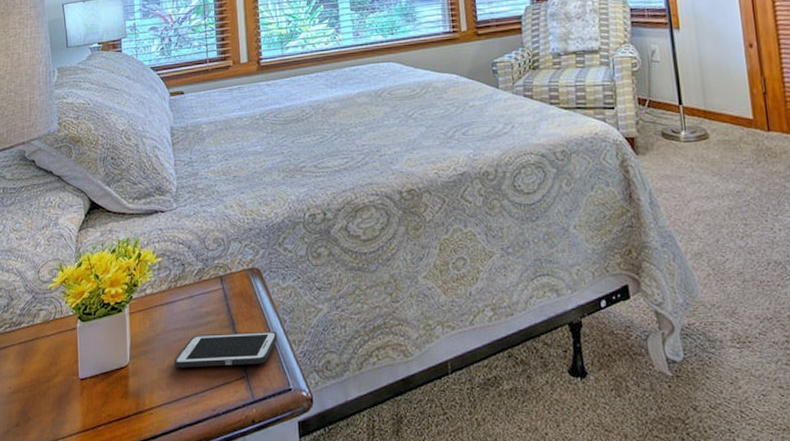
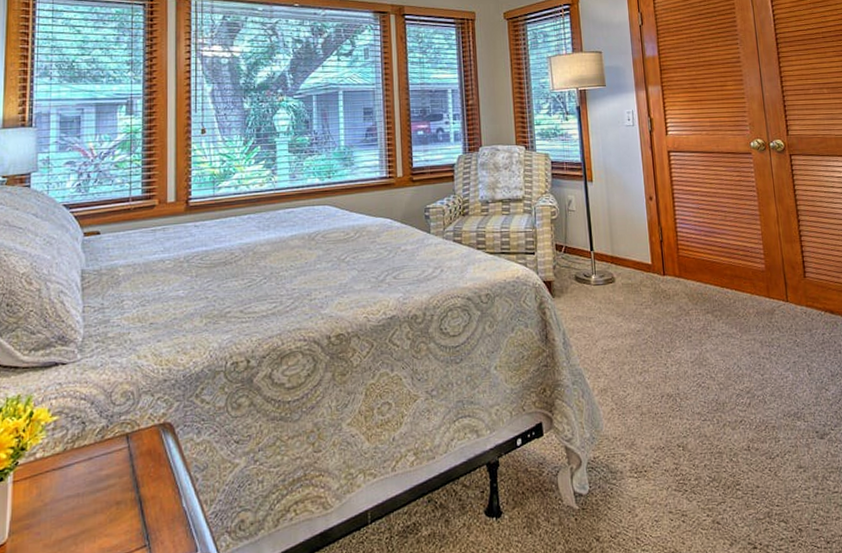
cell phone: present [173,331,278,368] -> none [62,491,188,542]

